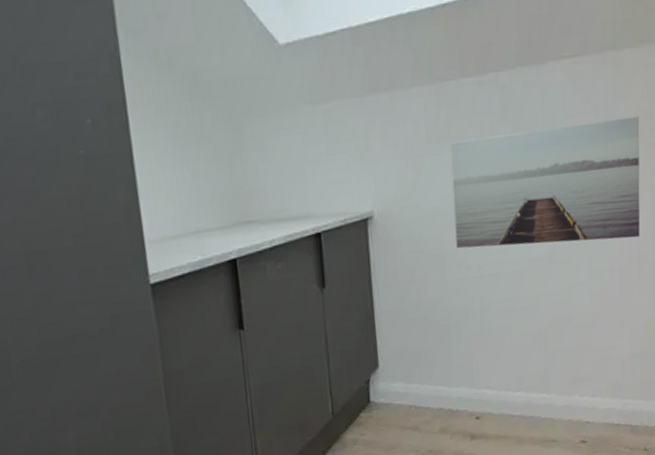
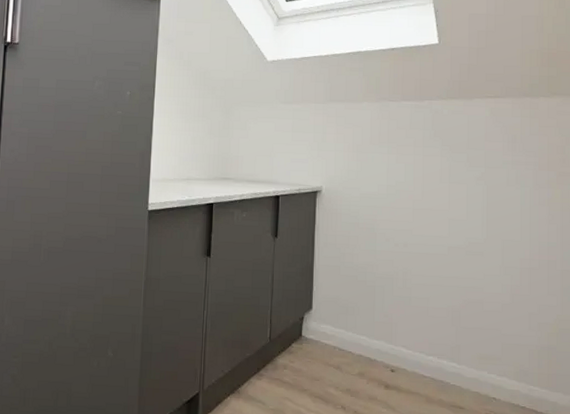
wall art: present [451,116,640,249] -> none [387,146,552,246]

